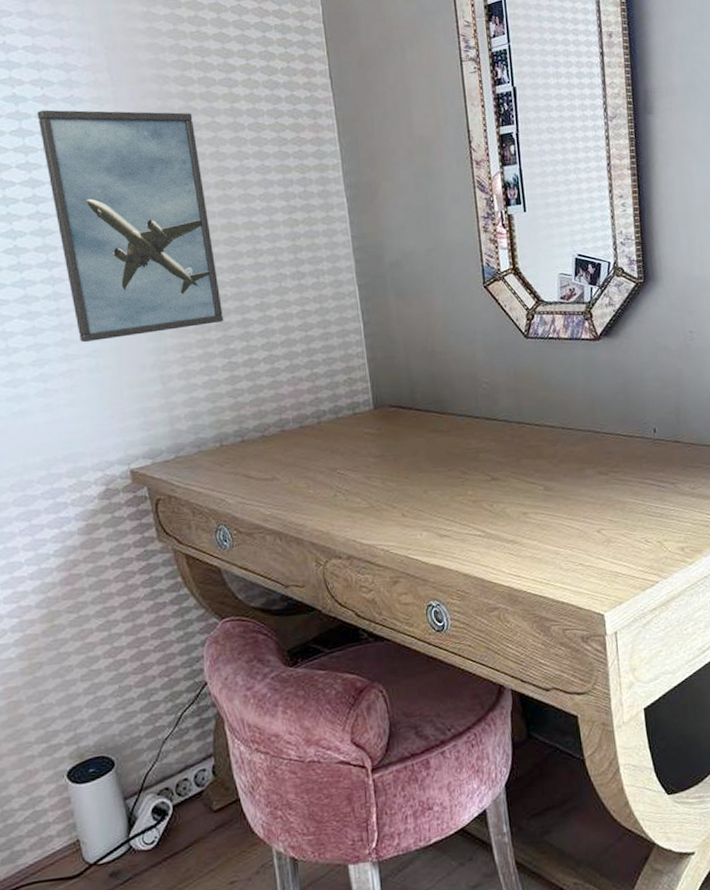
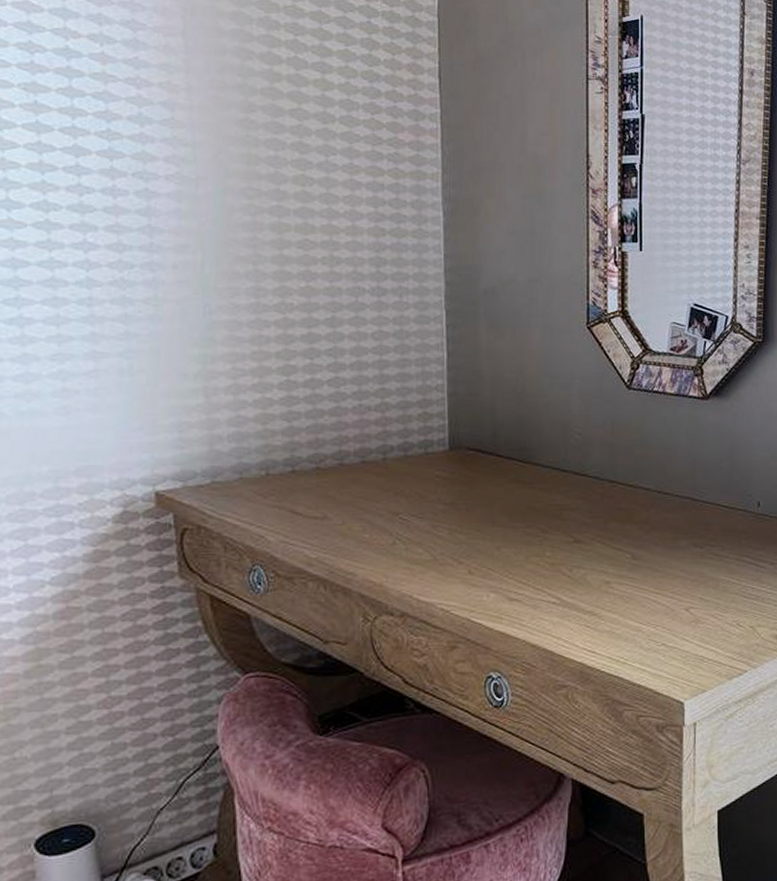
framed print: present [37,110,224,343] -> none [91,69,287,340]

